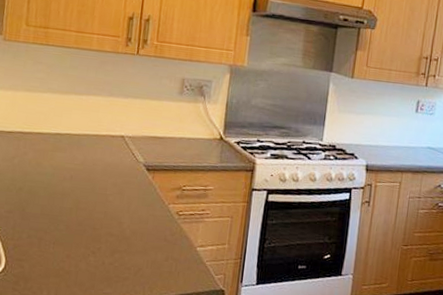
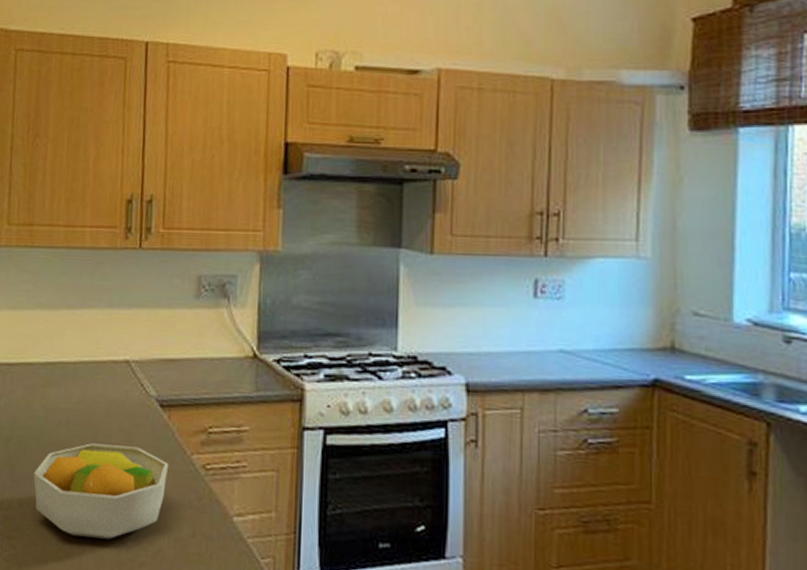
fruit bowl: none [40,194,151,262] -> present [33,443,169,540]

